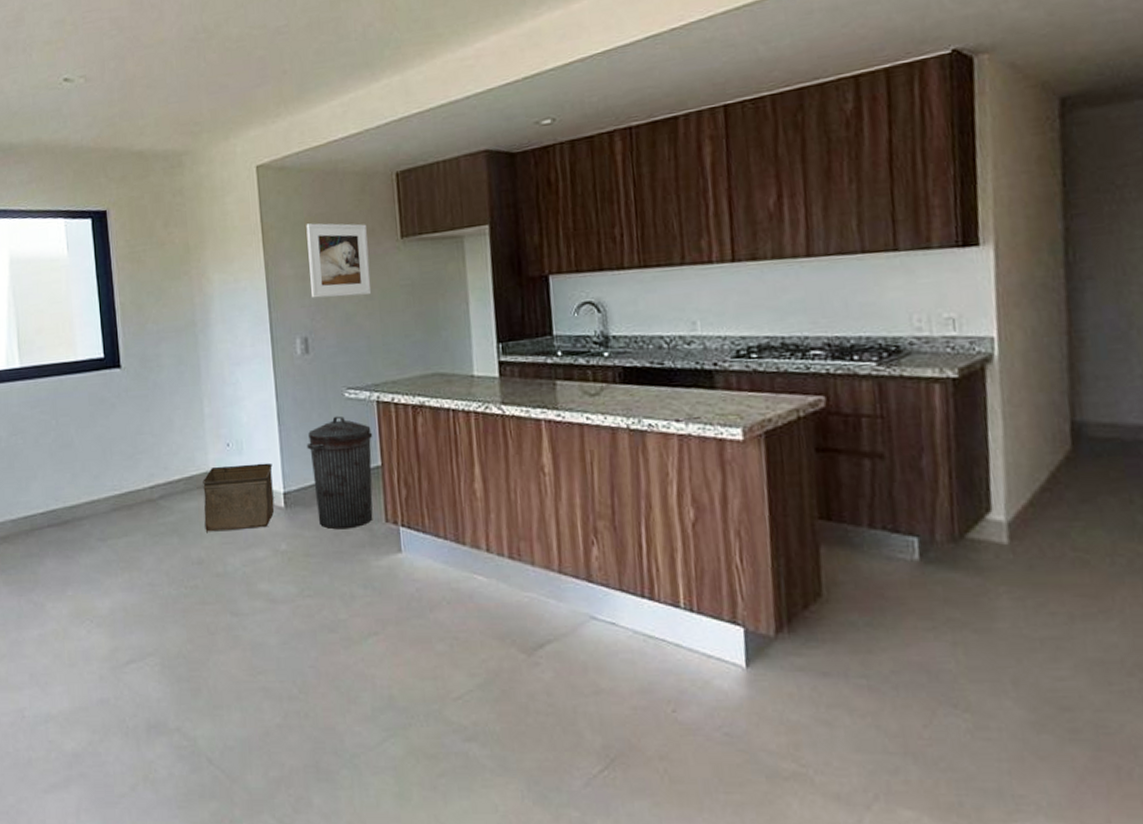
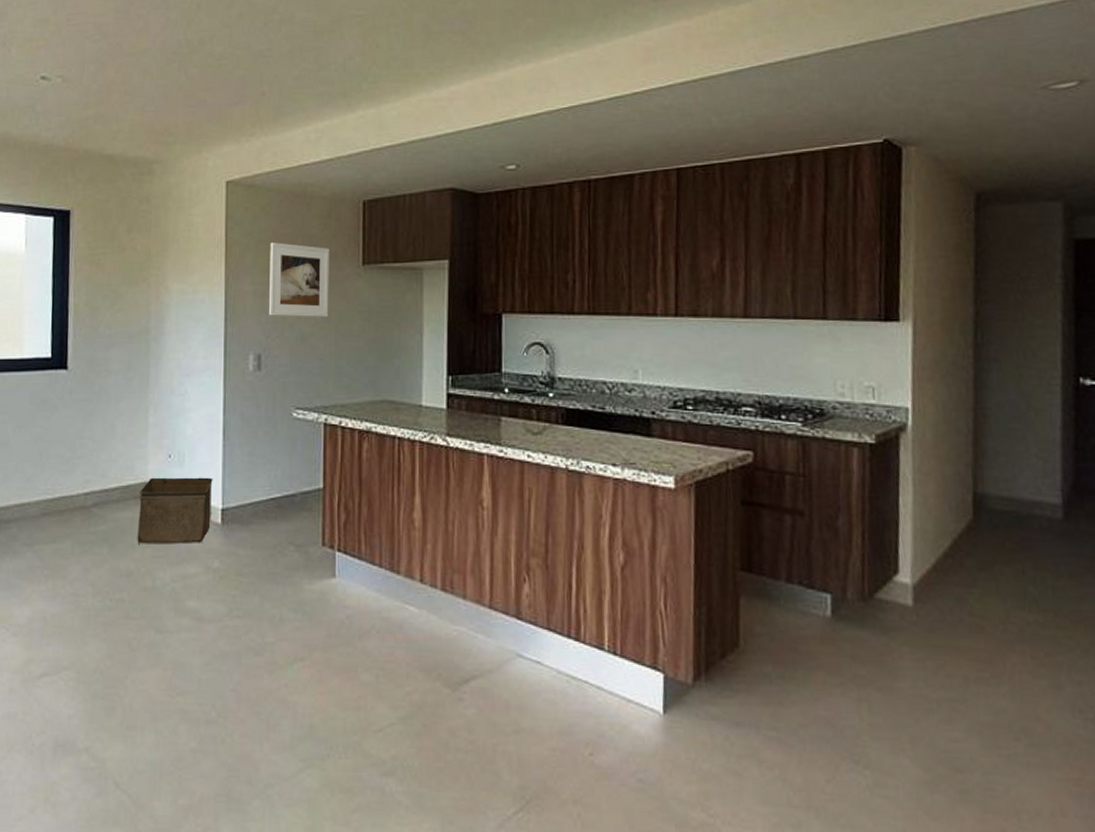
trash can: present [306,415,373,530] -> none [250,435,317,550]

